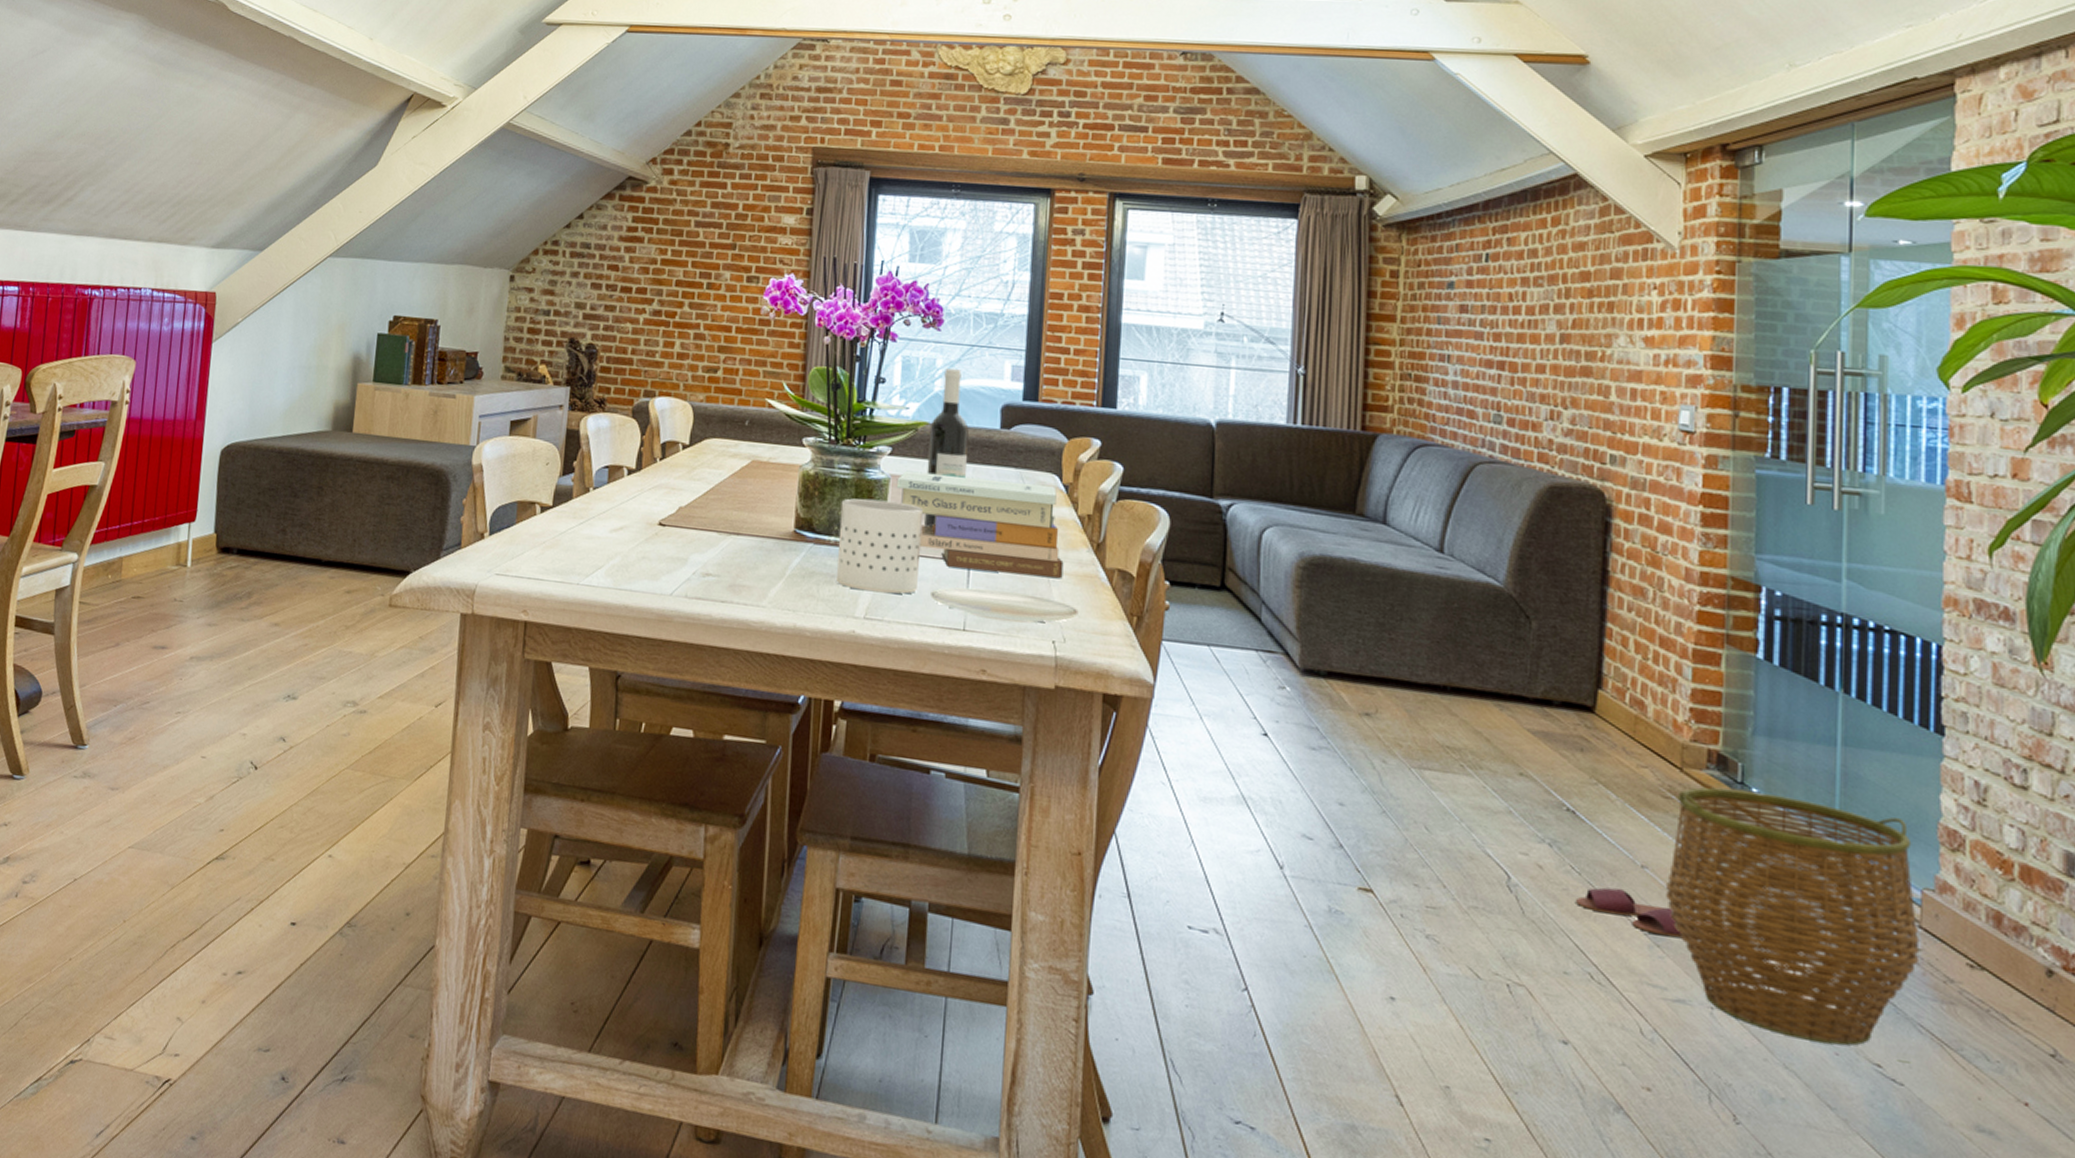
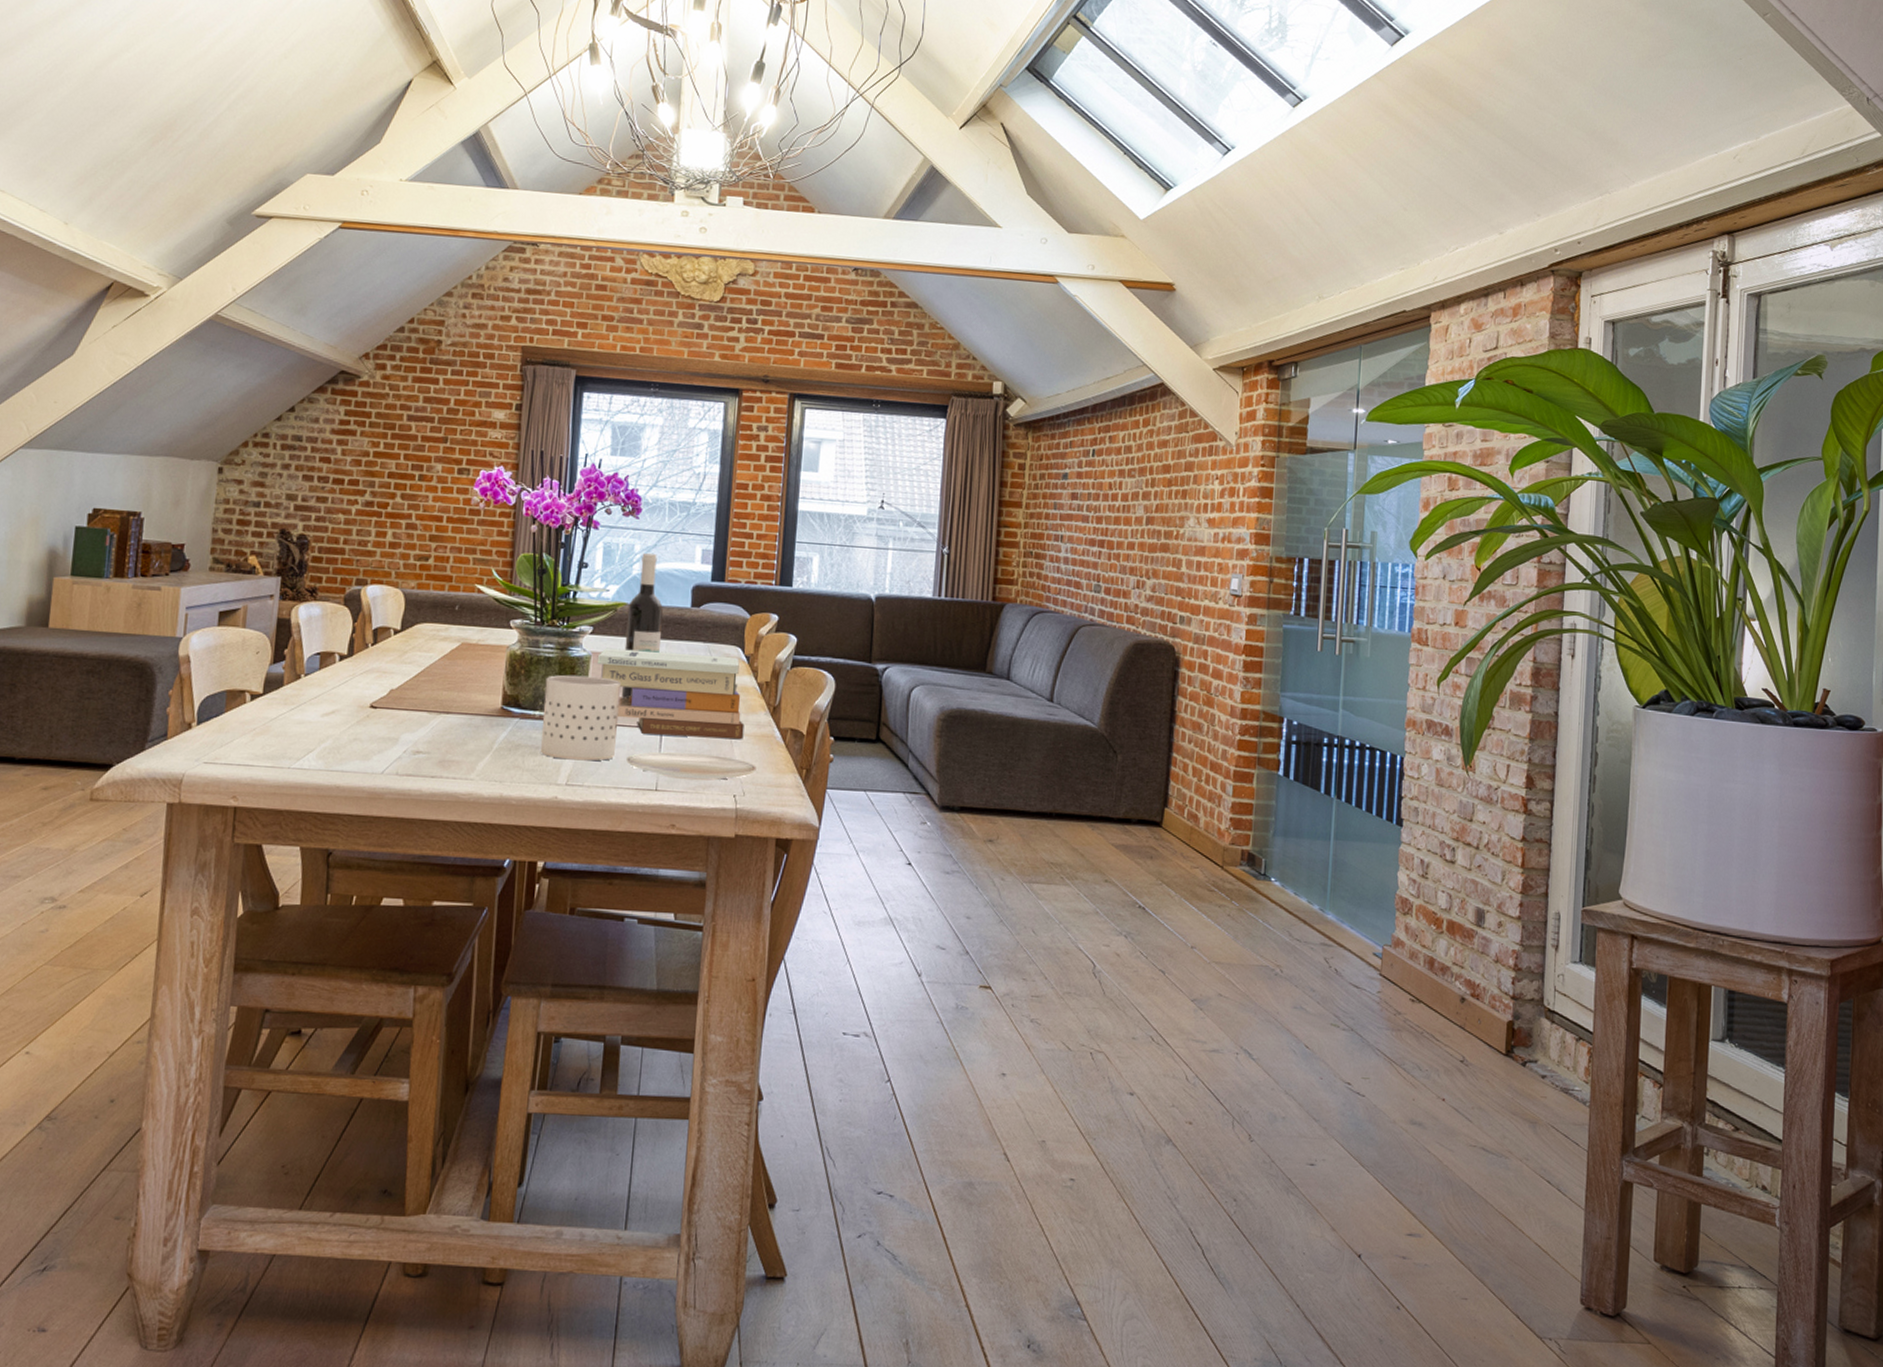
slippers: present [1576,887,1732,938] -> none [1143,966,1253,1001]
basket: present [1665,787,1920,1045] -> none [1207,880,1380,1071]

